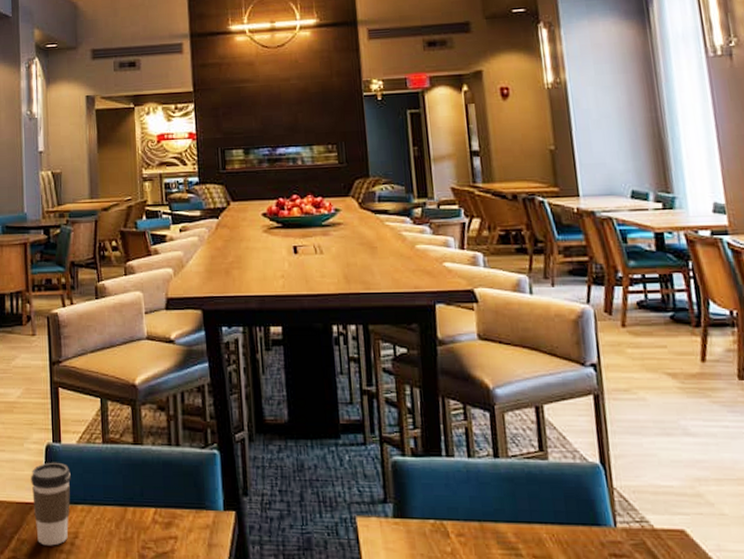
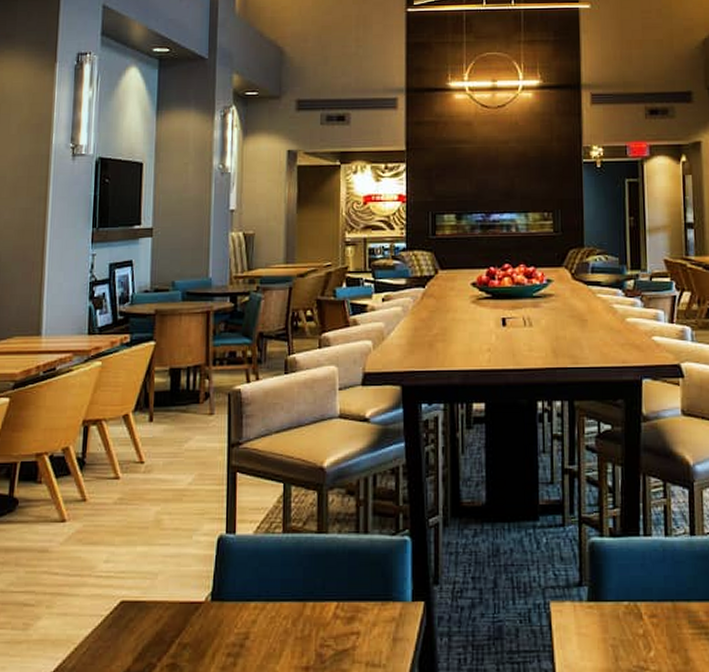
coffee cup: present [31,462,71,546] -> none [198,555,245,649]

